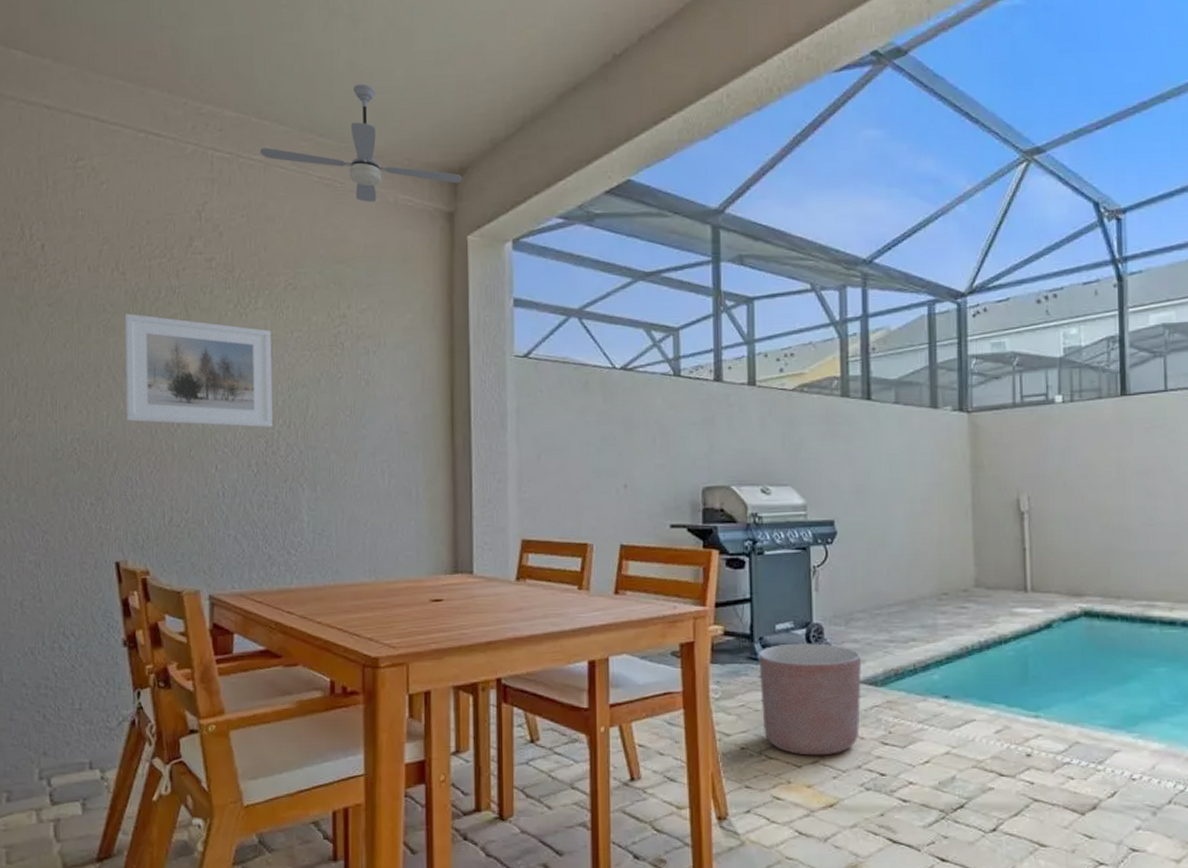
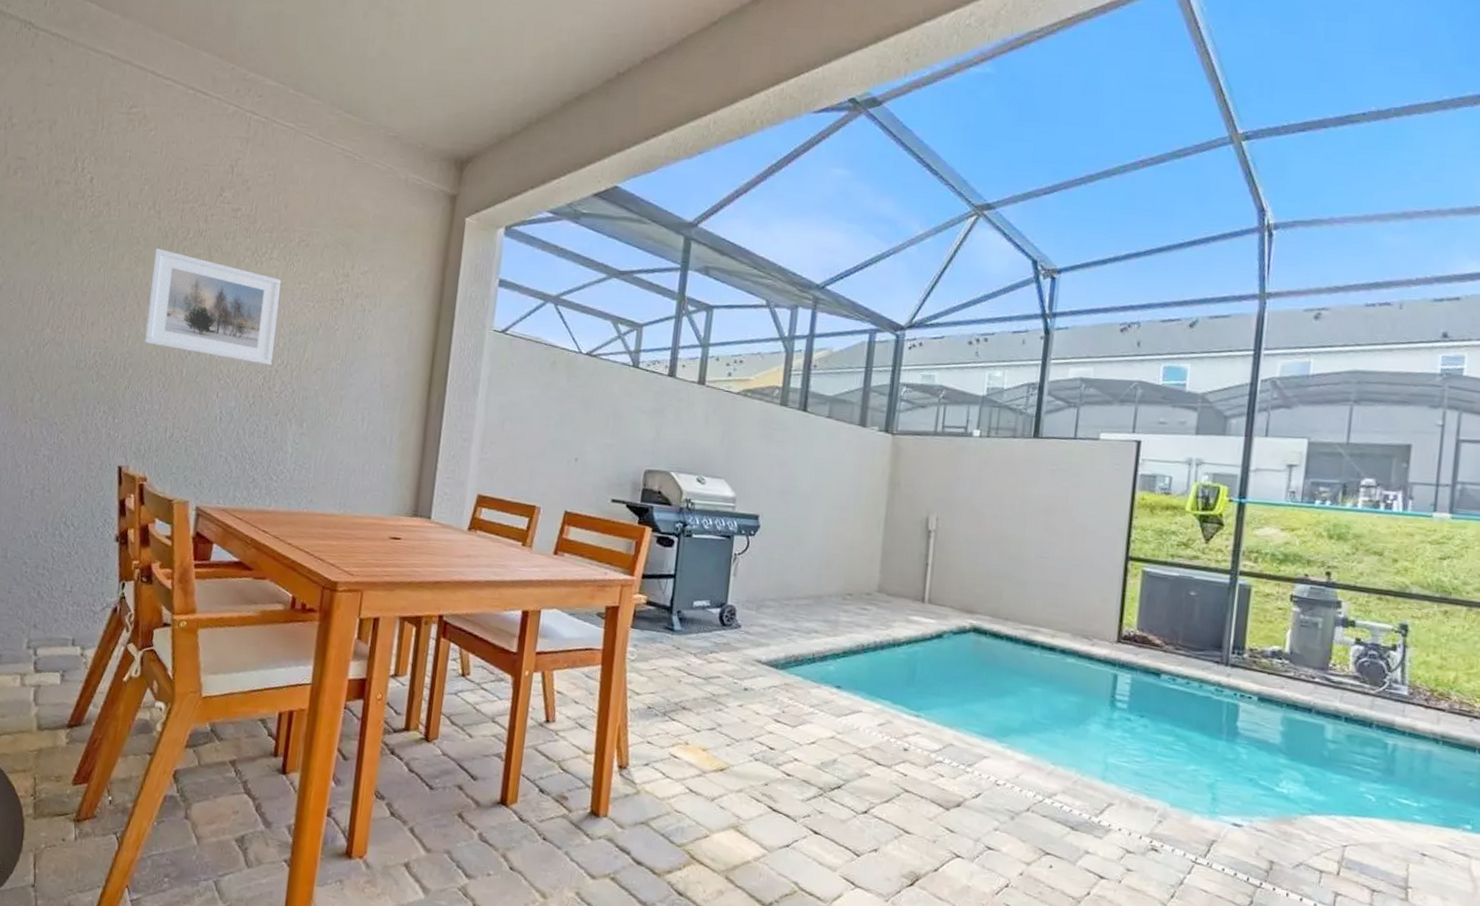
ceiling fan: present [259,84,463,202] -> none [292,70,469,177]
planter: present [758,643,861,756] -> none [670,619,767,725]

